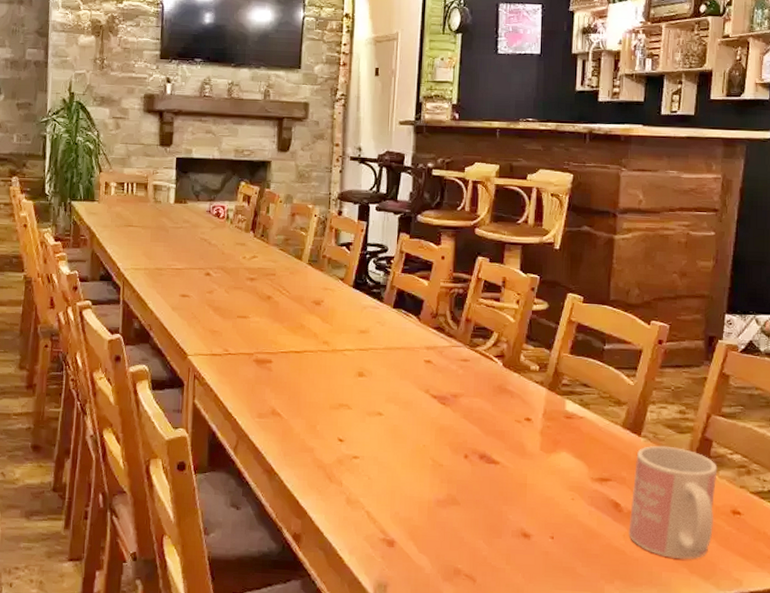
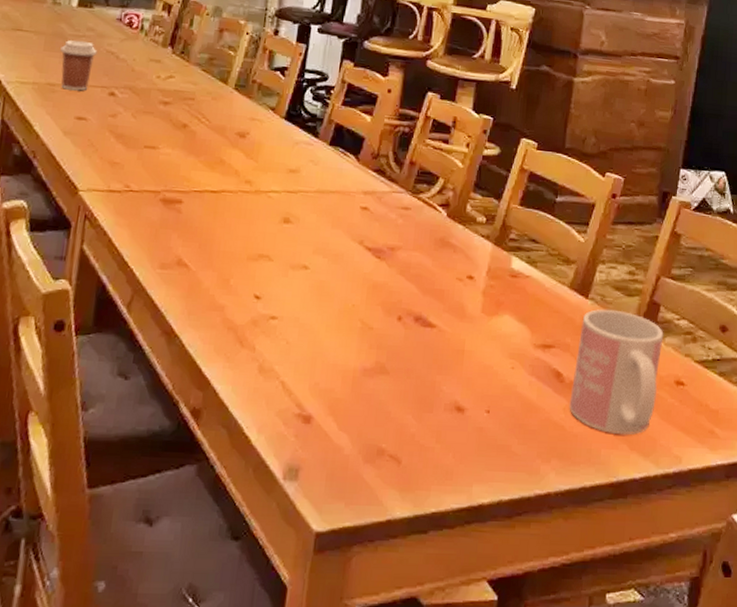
coffee cup: none [164,231,193,273] -> present [60,40,98,91]

